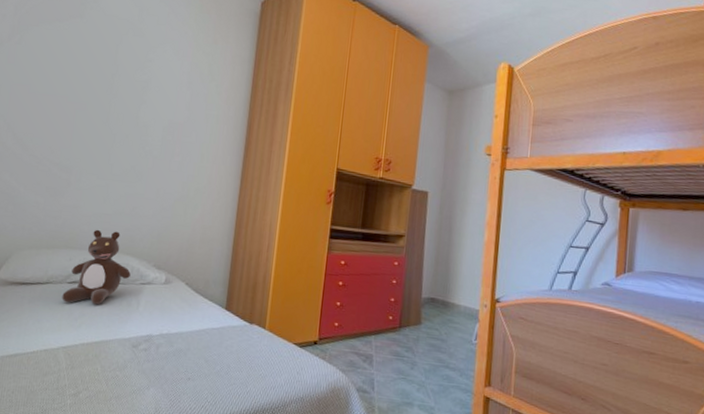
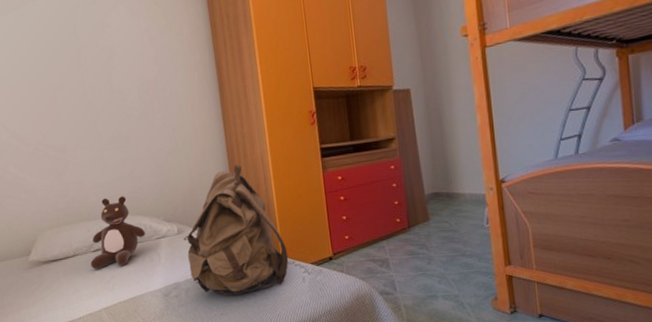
backpack: none [166,225,274,363] -> present [183,164,289,296]

